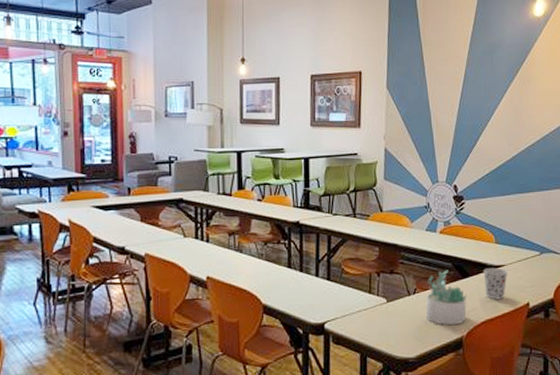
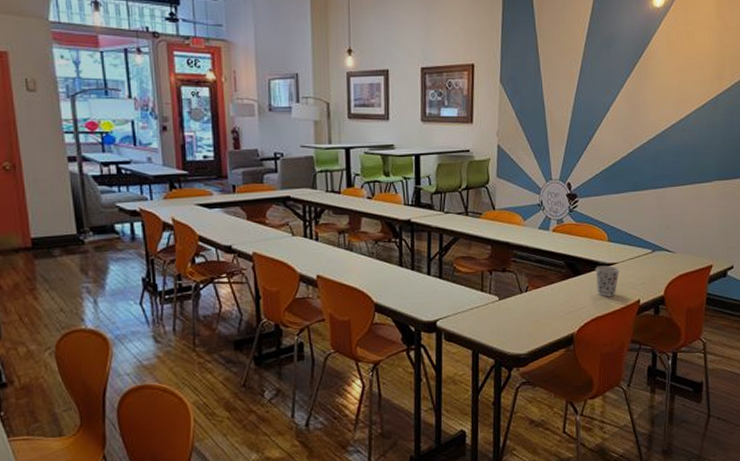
succulent plant: present [425,270,467,325] -> none [537,268,579,322]

